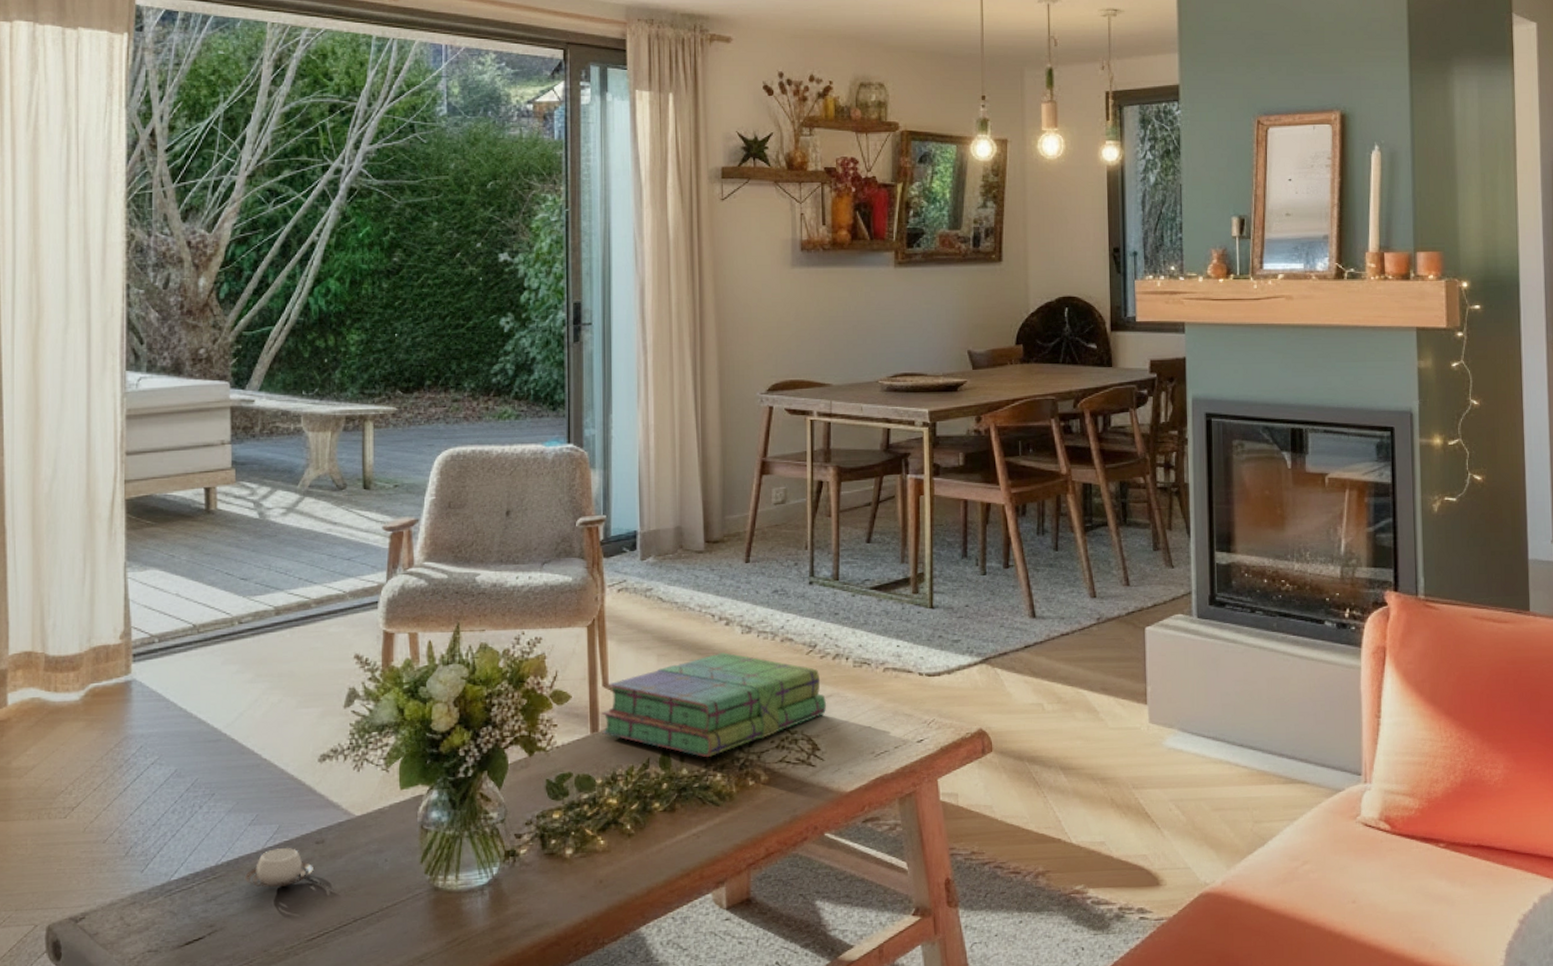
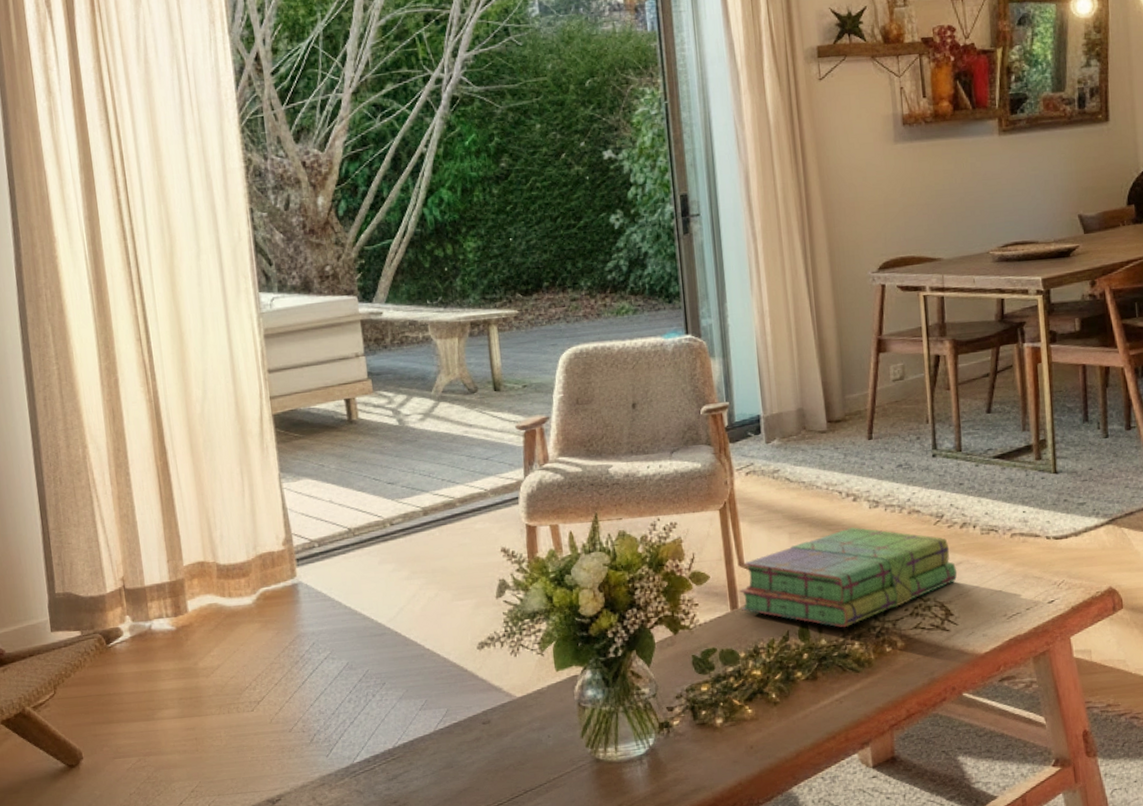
cup: present [244,847,313,888] -> none [420,728,483,766]

